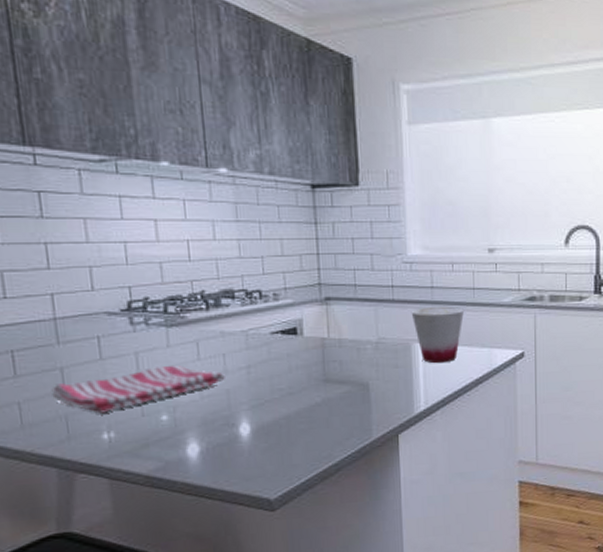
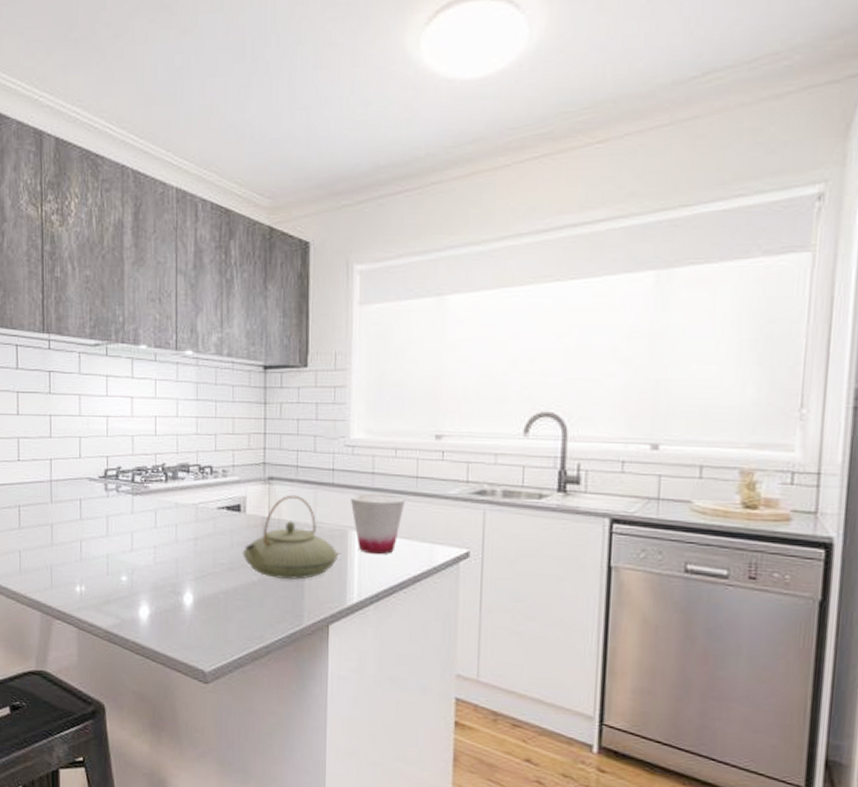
dish towel: present [51,365,225,414] -> none [43,530,176,568]
teapot: none [302,313,403,397] -> present [242,494,338,580]

